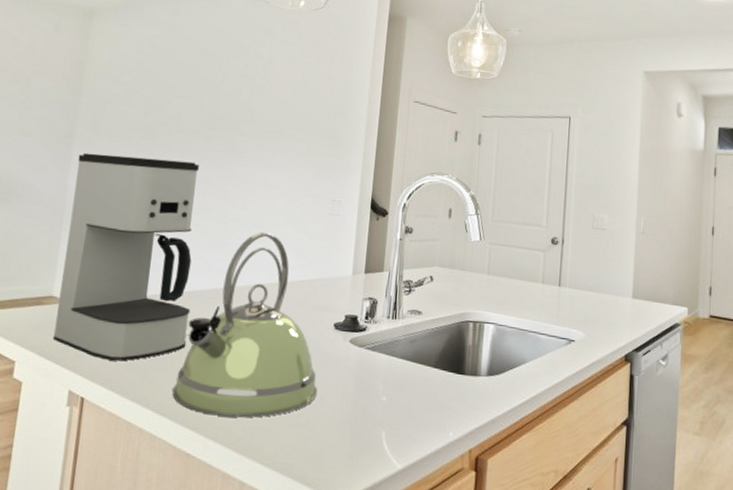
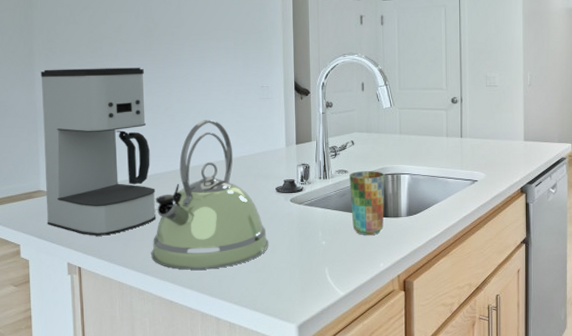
cup: none [420,314,466,395] -> present [349,171,385,235]

